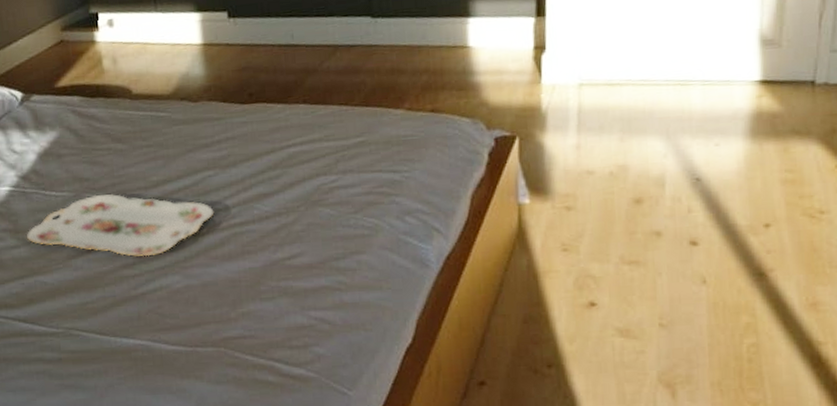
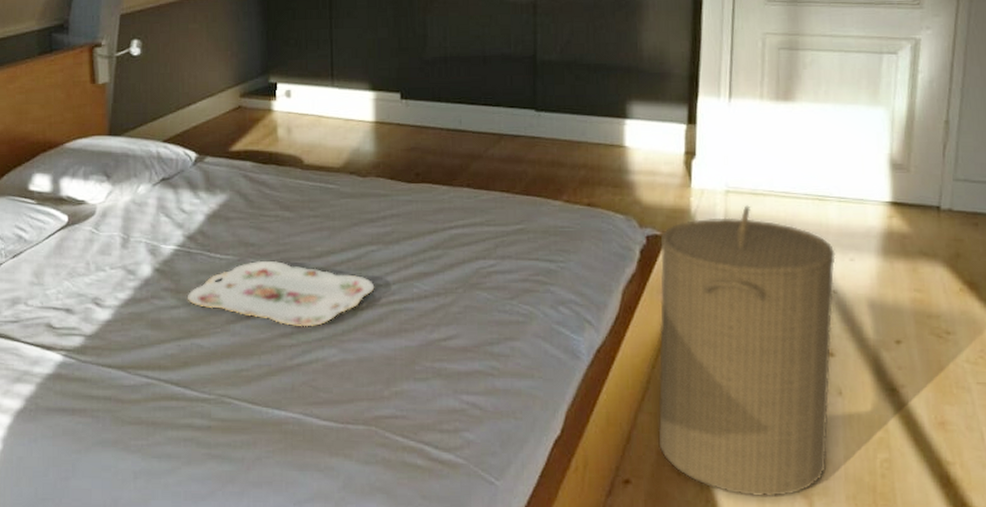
laundry hamper: none [509,97,700,389] -> present [658,205,836,496]

